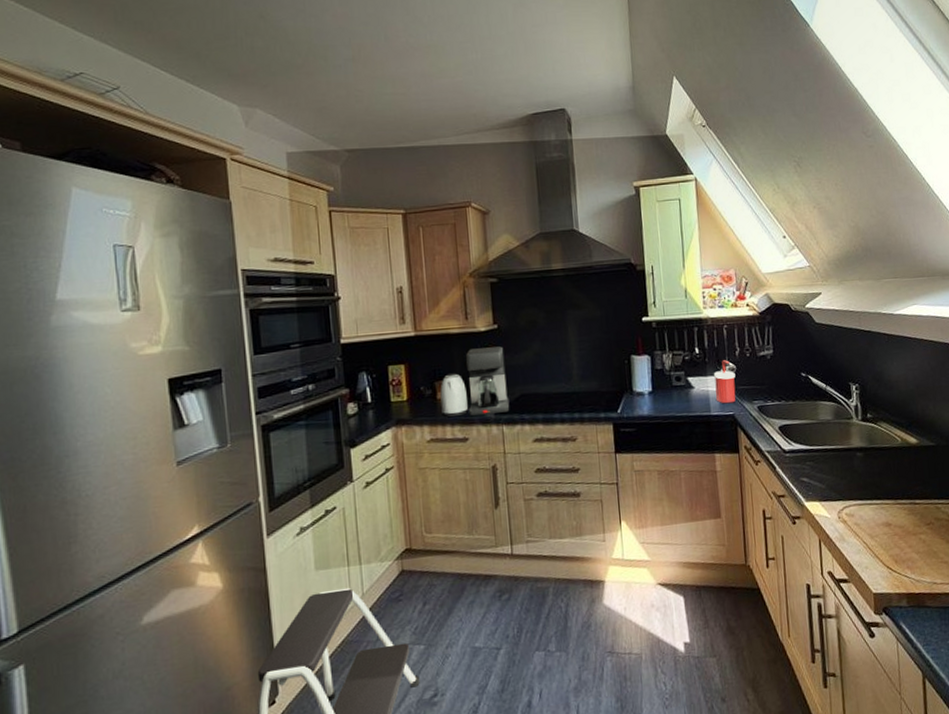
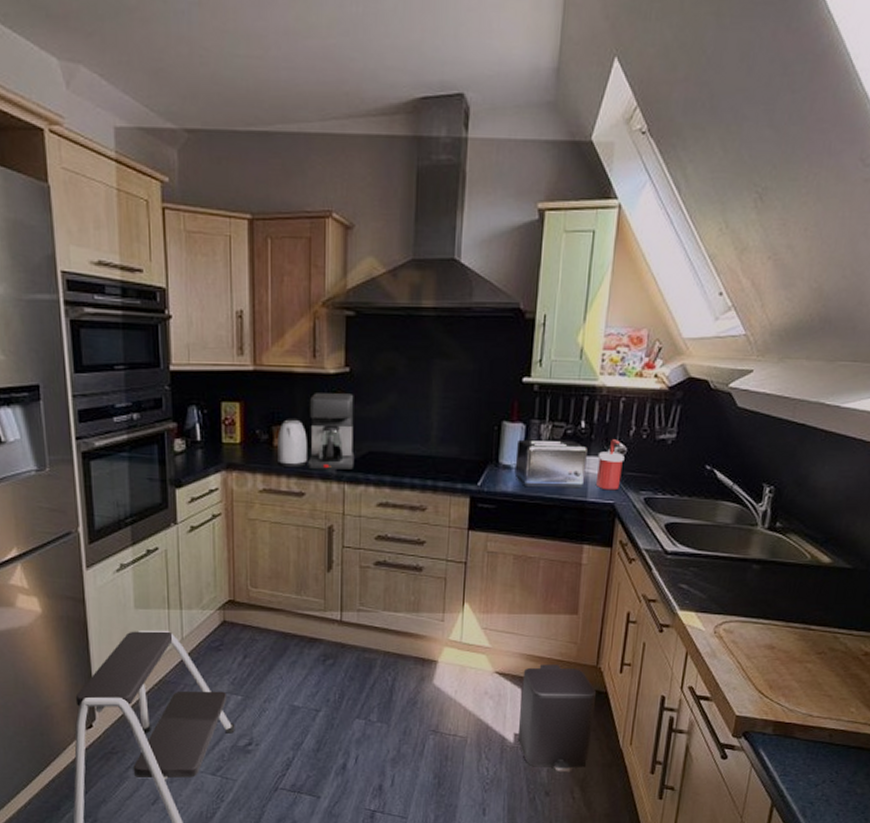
toaster: none [645,365,707,410] -> present [514,439,587,489]
pedal bin: none [682,568,755,675] -> present [517,664,597,771]

